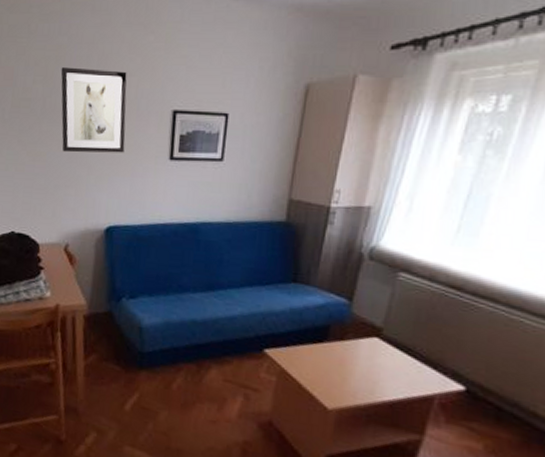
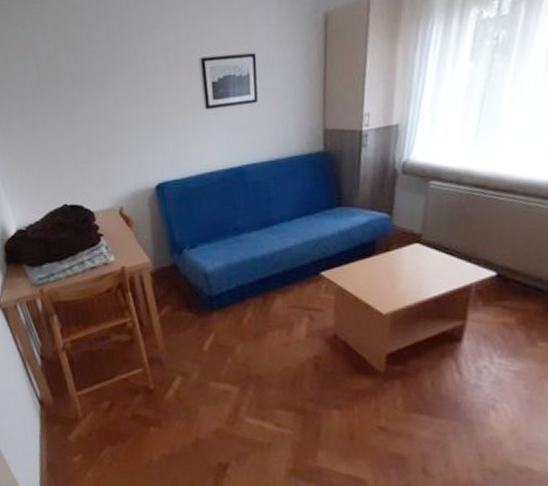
wall art: present [60,67,127,153] -> none [81,25,161,117]

